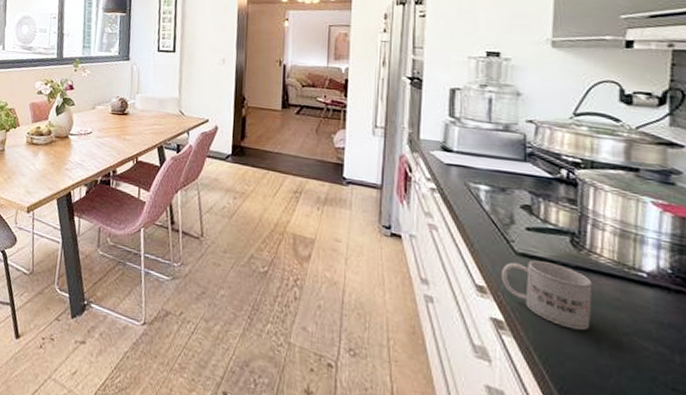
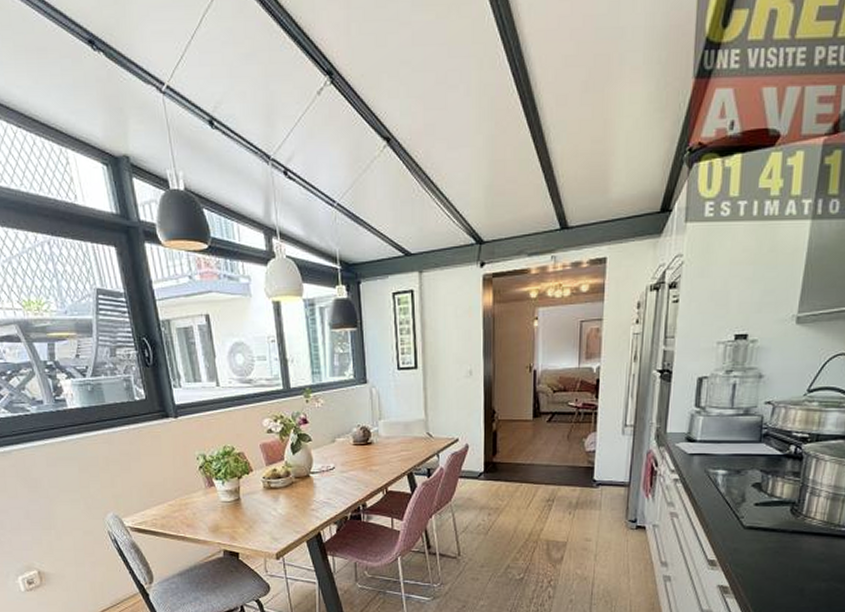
mug: present [500,260,593,331] -> none [729,531,804,584]

